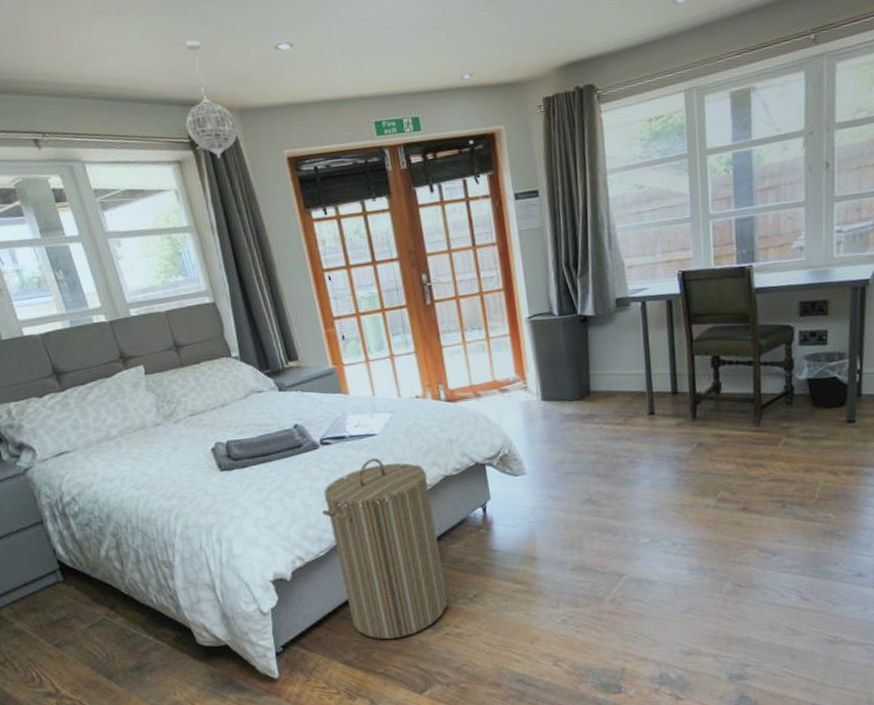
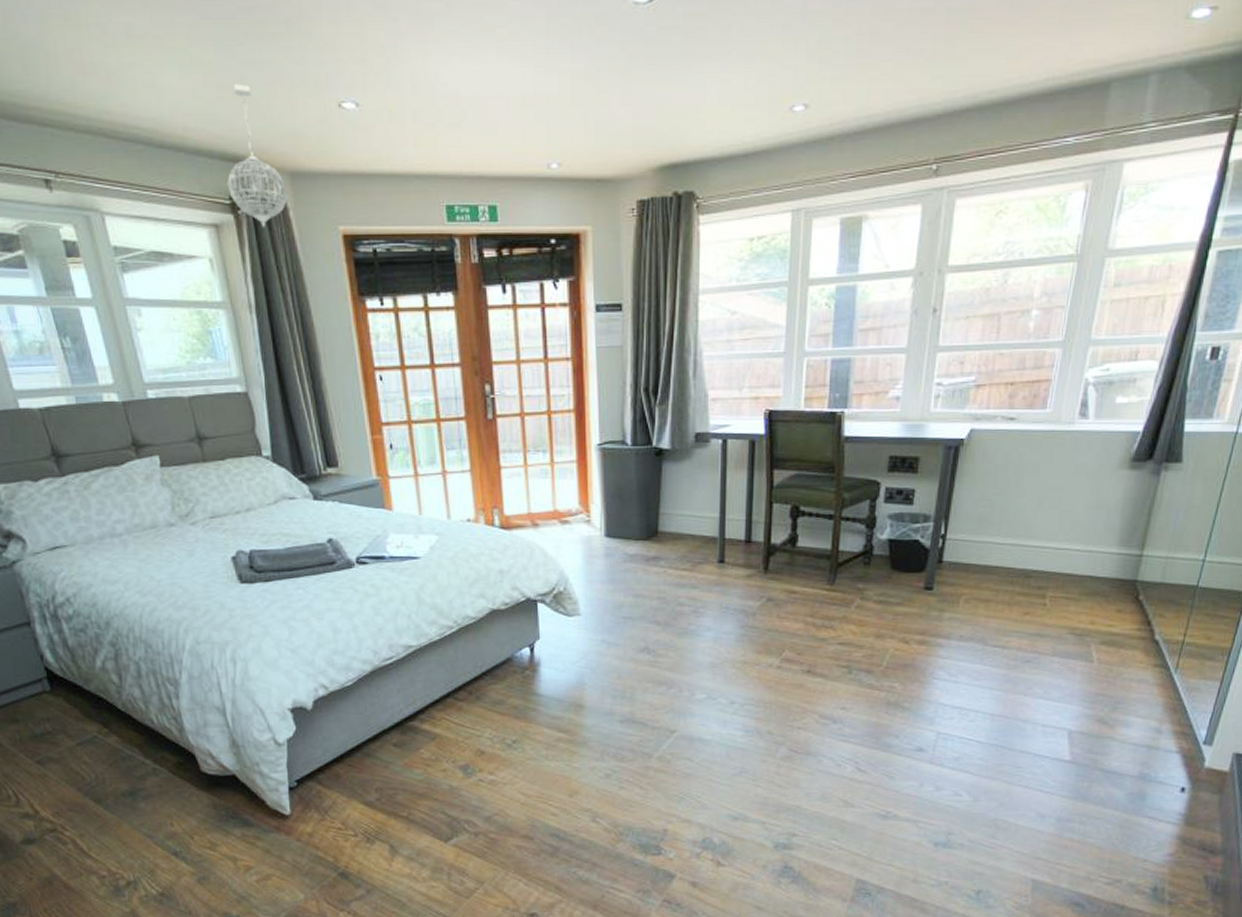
laundry hamper: present [322,458,448,640] -> none [353,583,484,782]

